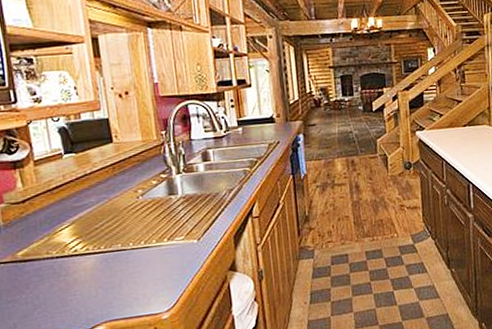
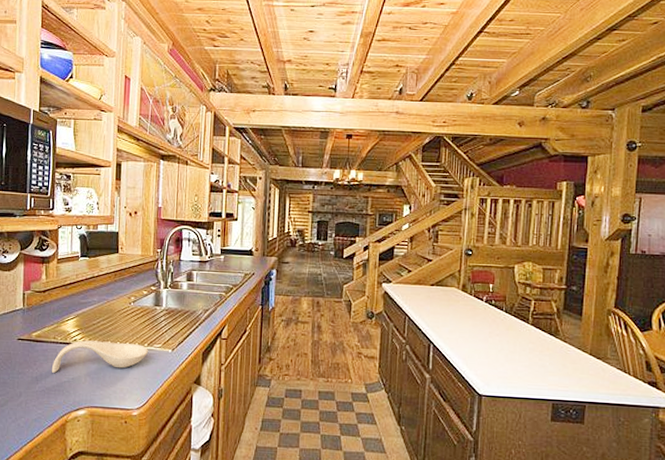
spoon rest: none [50,241,169,293] -> present [51,340,148,373]

